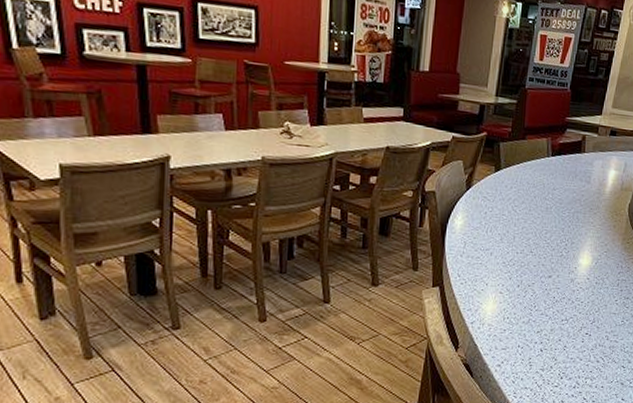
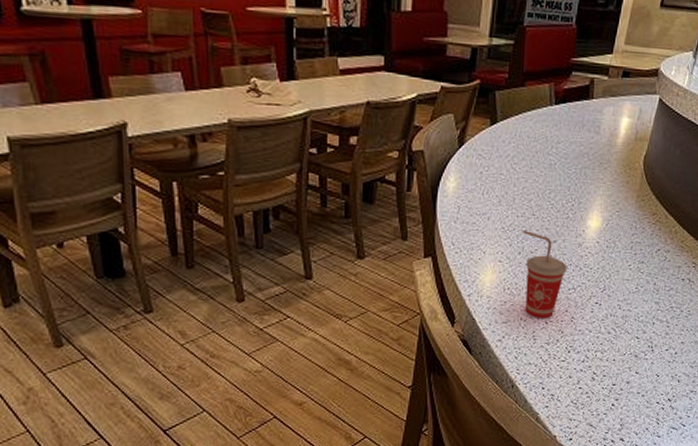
beverage cup: none [522,265,561,346] -> present [523,229,567,318]

